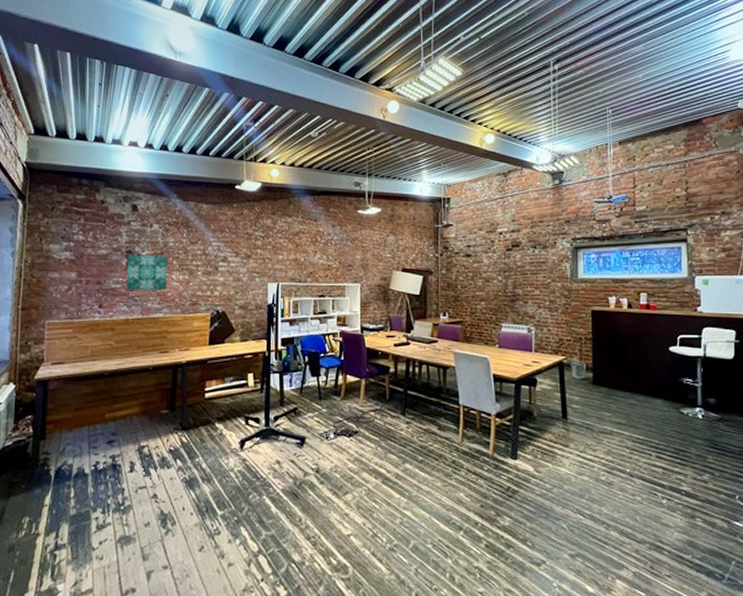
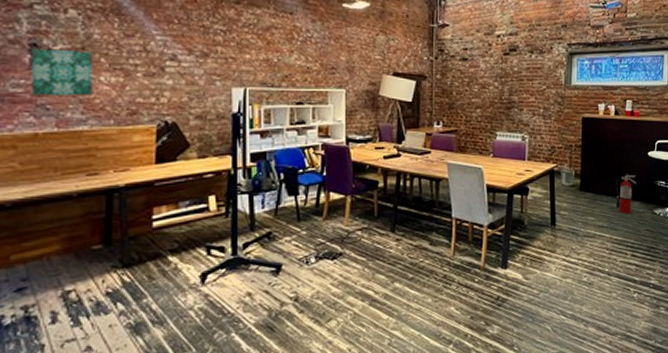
fire extinguisher: none [633,370,658,411] -> present [616,174,637,214]

